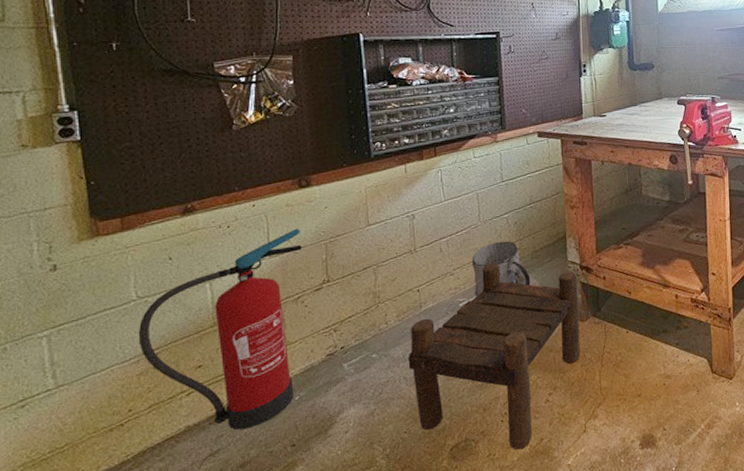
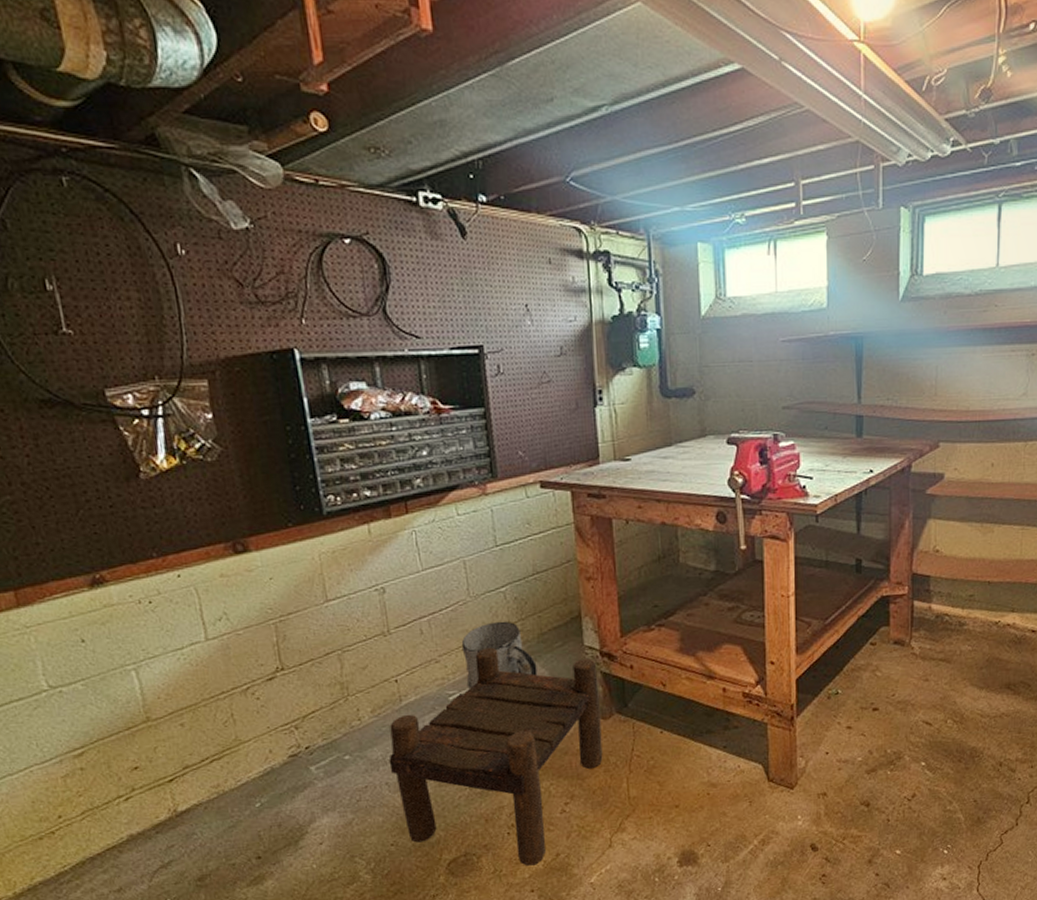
fire extinguisher: present [138,228,302,430] -> none [56,604,254,840]

